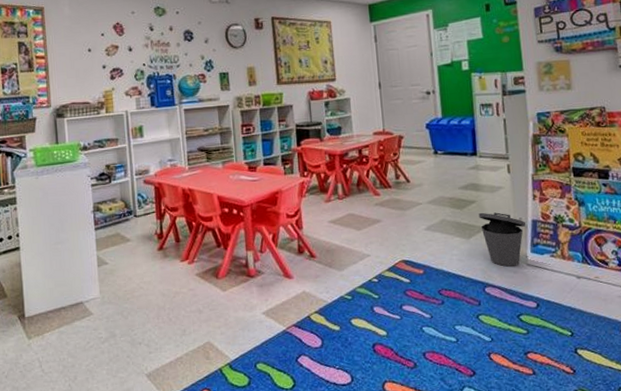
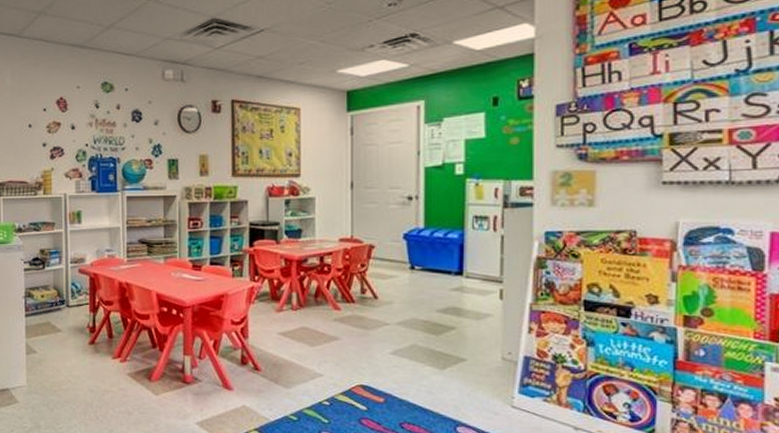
trash can: present [478,212,526,267] -> none [457,341,516,407]

